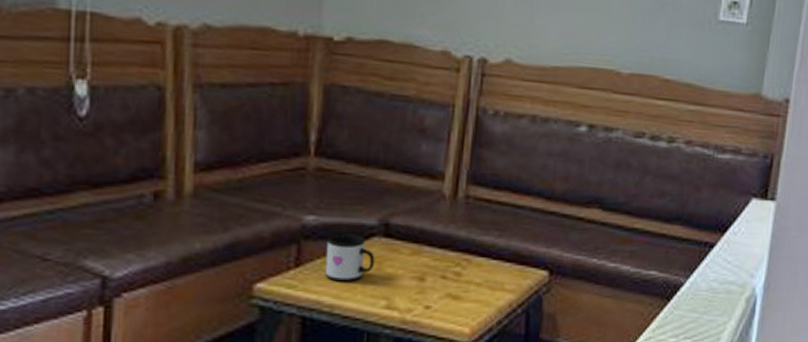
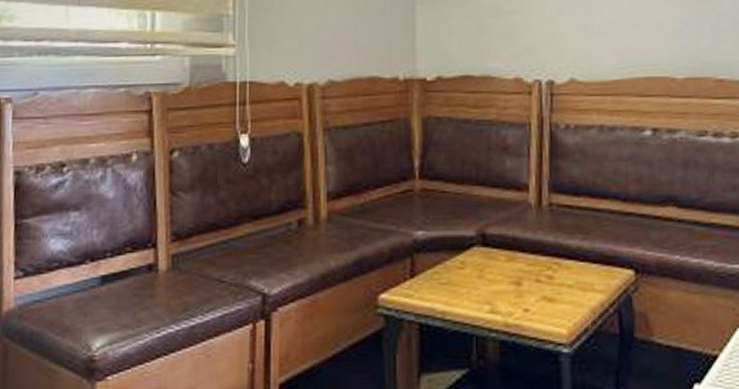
mug: present [325,233,375,282] -> none [435,245,477,290]

